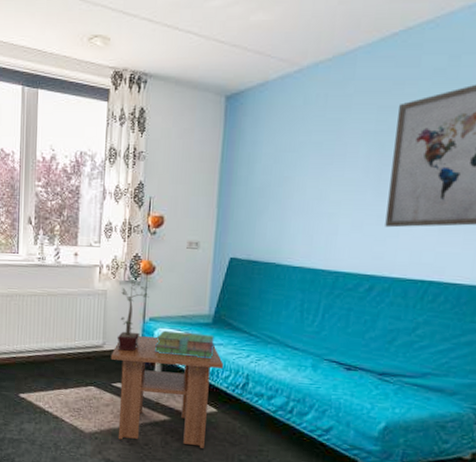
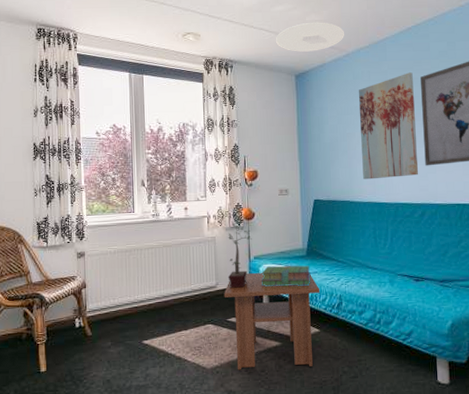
ceiling light: none [205,23,300,64] -> present [275,22,344,52]
wall art: none [297,98,389,239] -> present [358,72,418,180]

